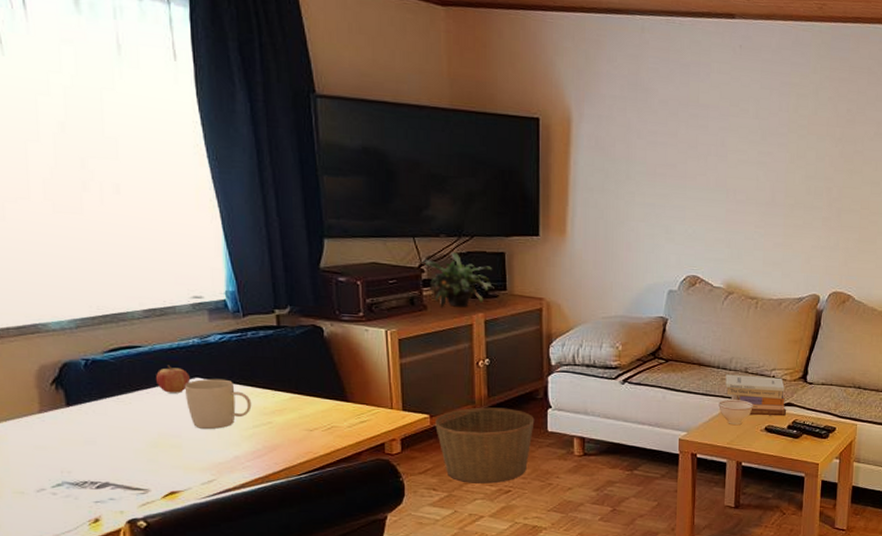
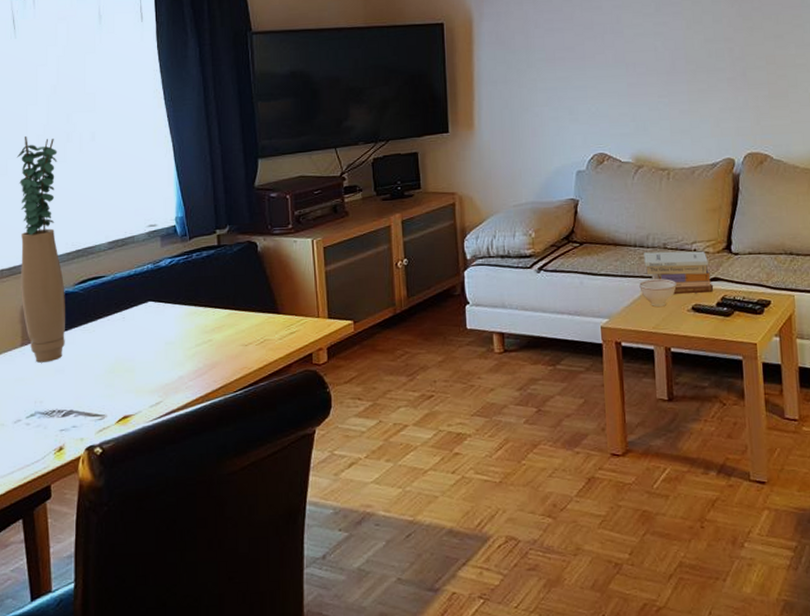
vase: none [16,178,95,432] -> present [16,136,65,363]
fruit: present [156,365,190,393] -> none [116,291,143,319]
mug: present [184,378,252,429] -> none [139,301,195,351]
potted plant: present [422,252,494,309] -> none [343,157,409,213]
basket: present [435,407,535,484] -> none [359,307,453,390]

